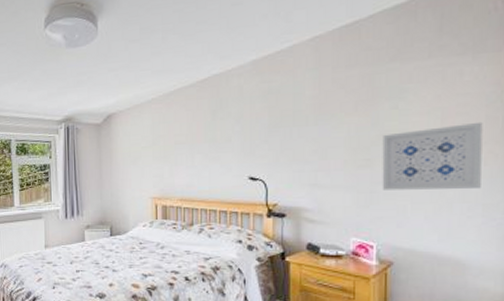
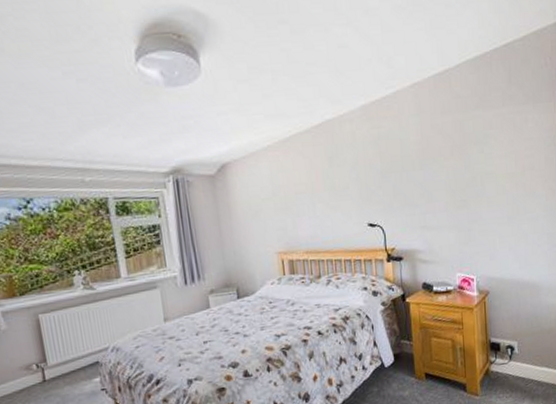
wall art: present [382,121,483,190] -> none [474,163,545,228]

